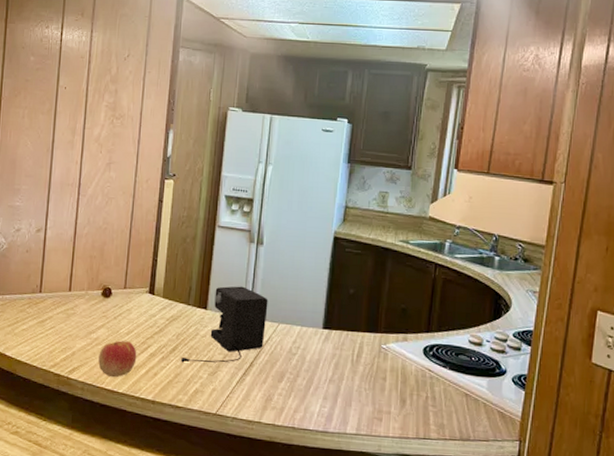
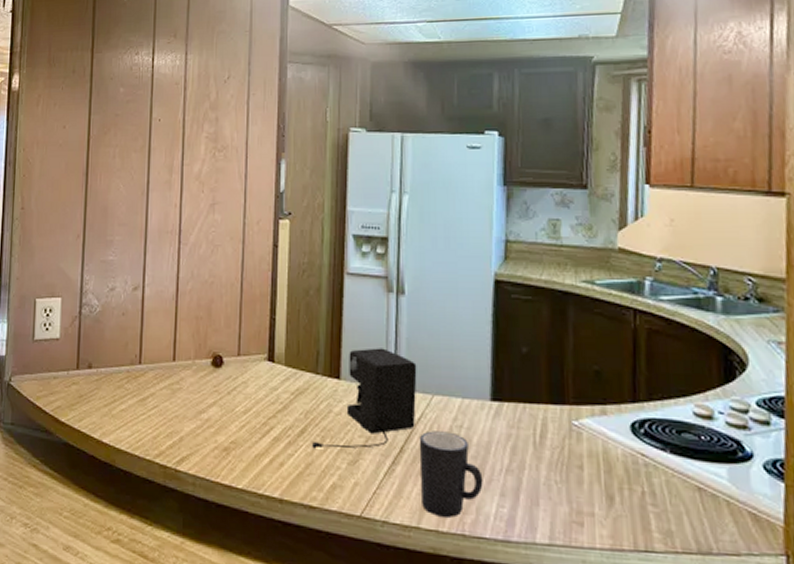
apple: present [98,340,137,378] -> none [211,421,258,469]
mug: none [264,350,312,415] -> present [419,431,483,518]

